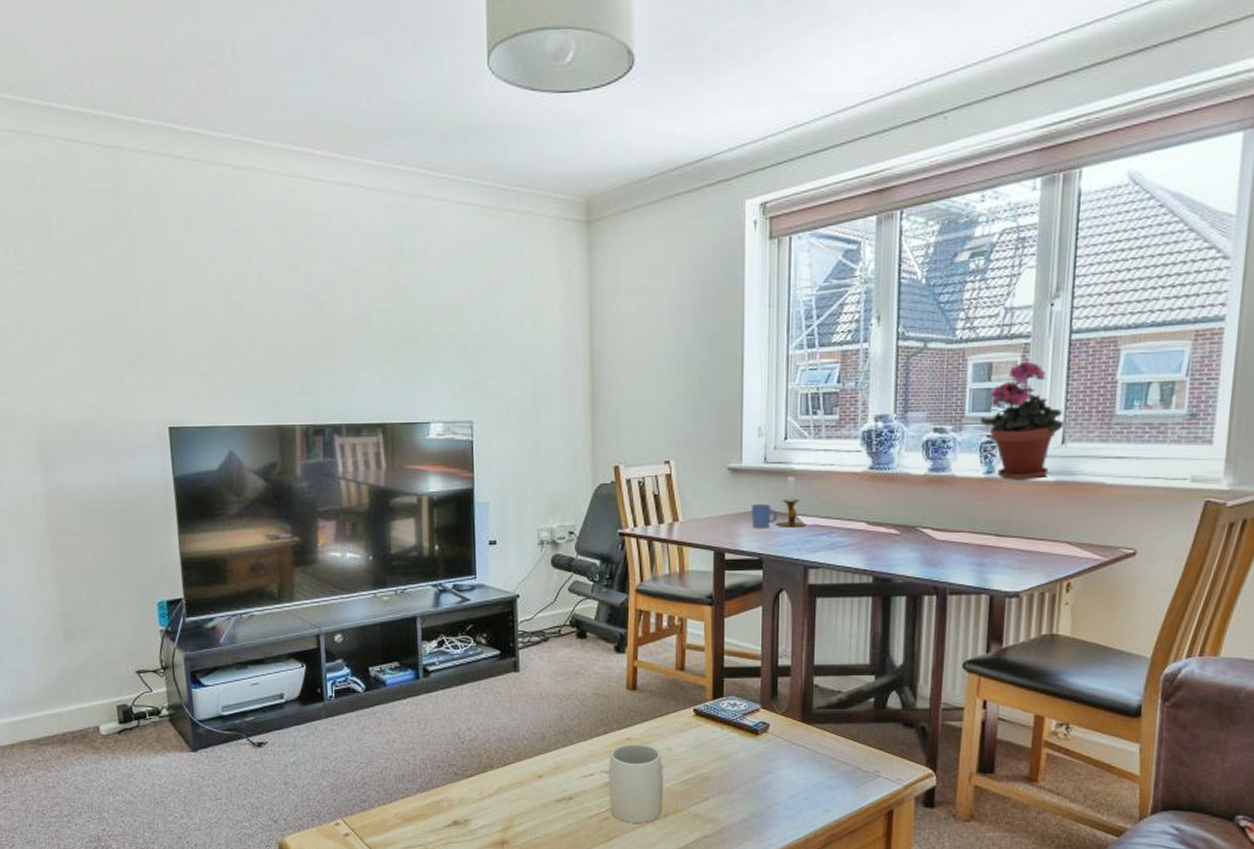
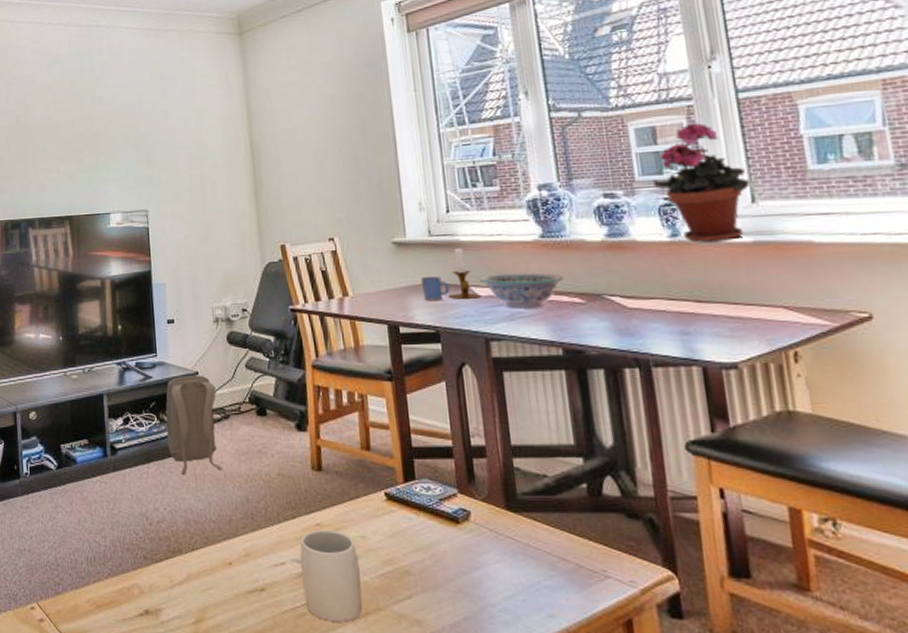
backpack: none [483,597,538,695] -> present [165,375,222,474]
decorative bowl: none [806,503,885,538] -> present [479,272,565,309]

